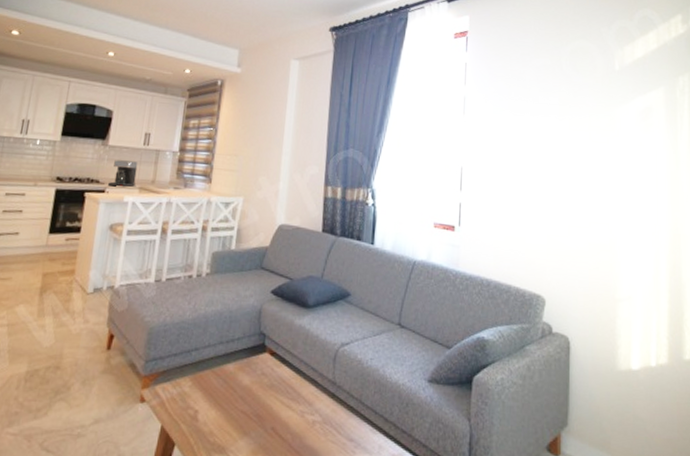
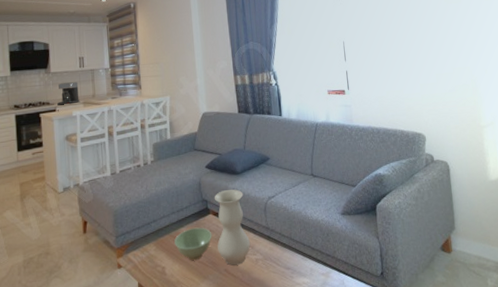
bowl: none [216,366,264,410] -> present [174,227,212,261]
vase: none [267,324,311,424] -> present [214,189,251,266]

